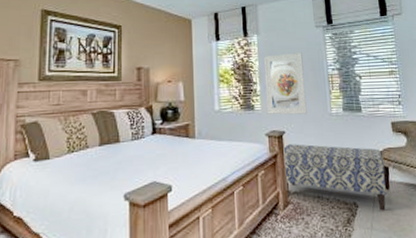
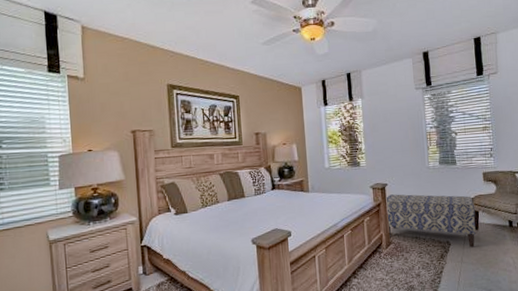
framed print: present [263,52,307,115] -> none [367,113,407,170]

